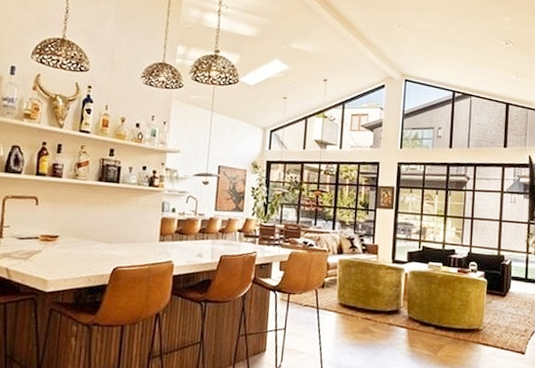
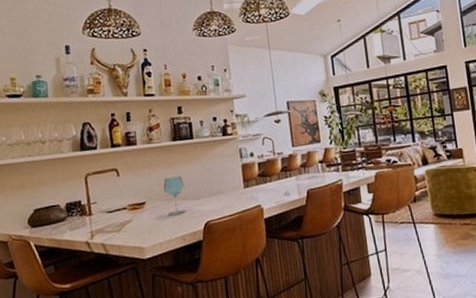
wine glass: none [79,216,101,254] -> present [163,176,185,215]

